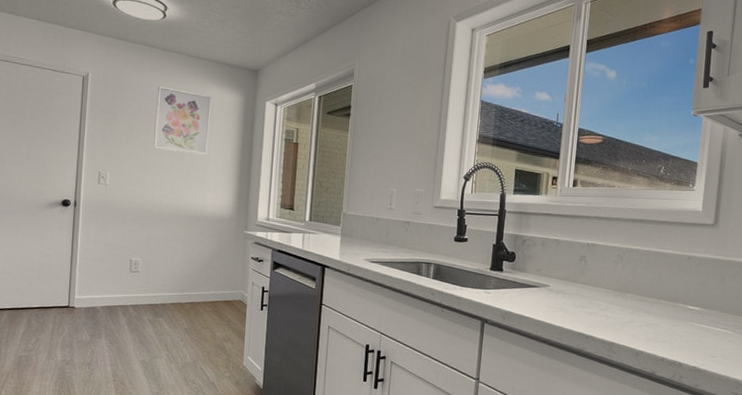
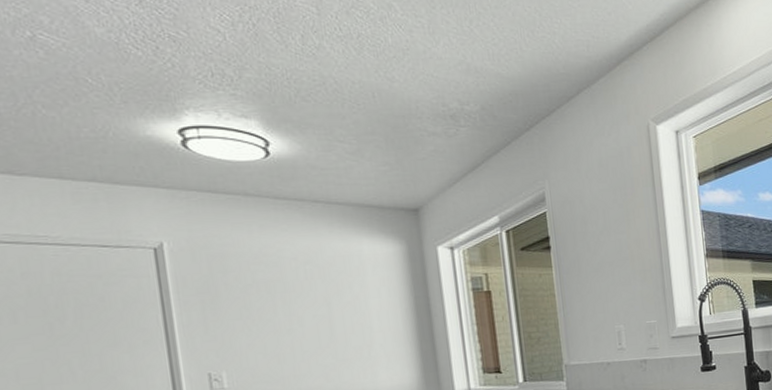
wall art: present [153,86,211,155] -> none [277,246,369,329]

